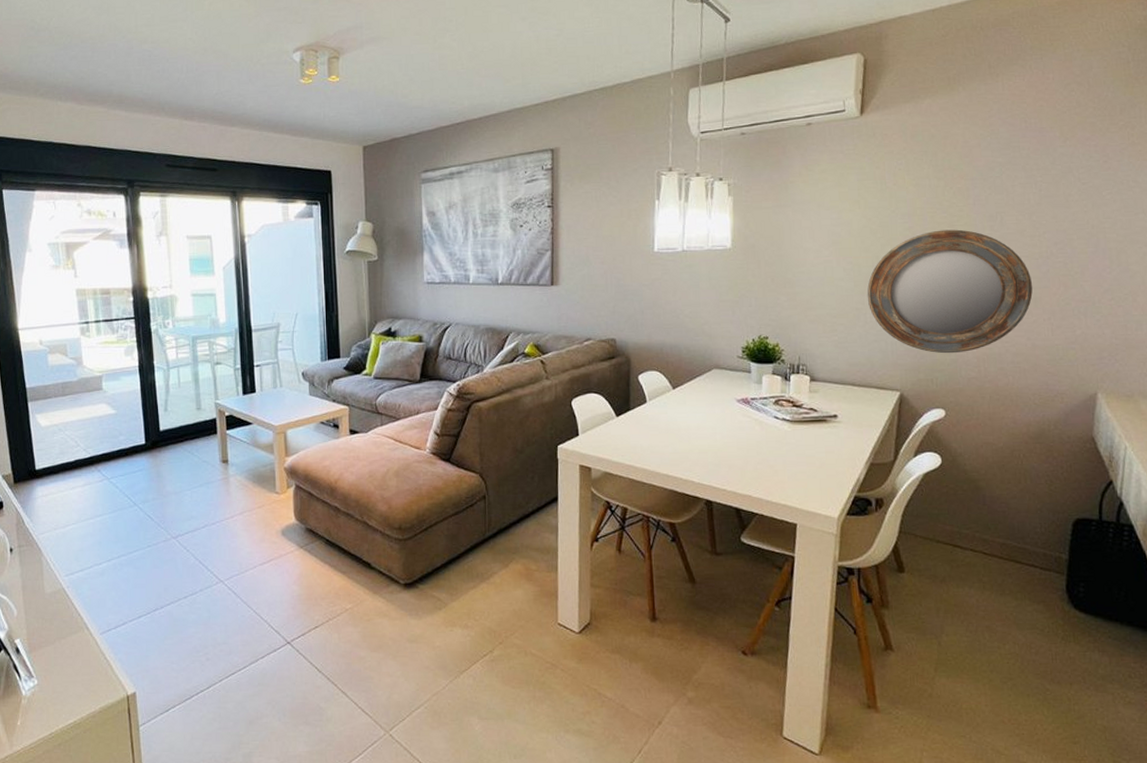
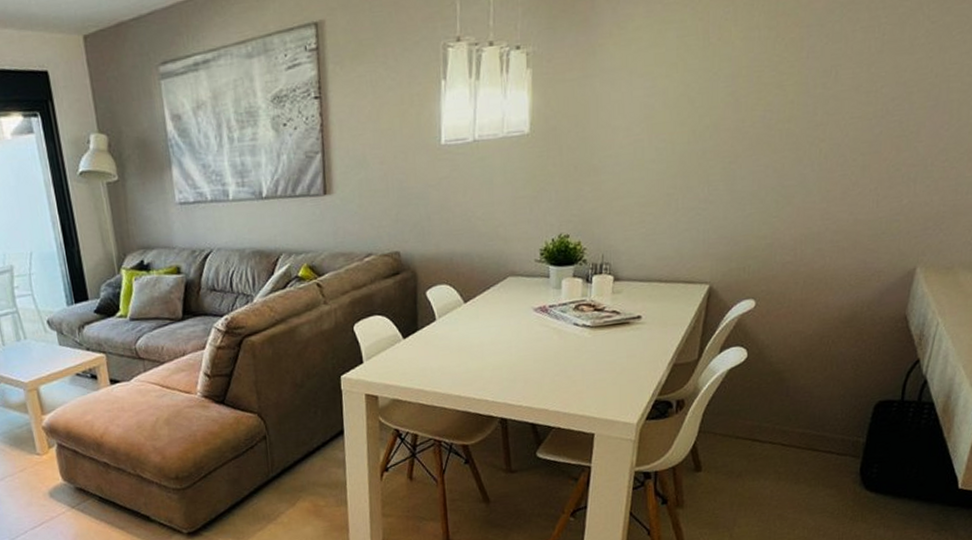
home mirror: present [867,229,1033,354] -> none [680,90,862,238]

